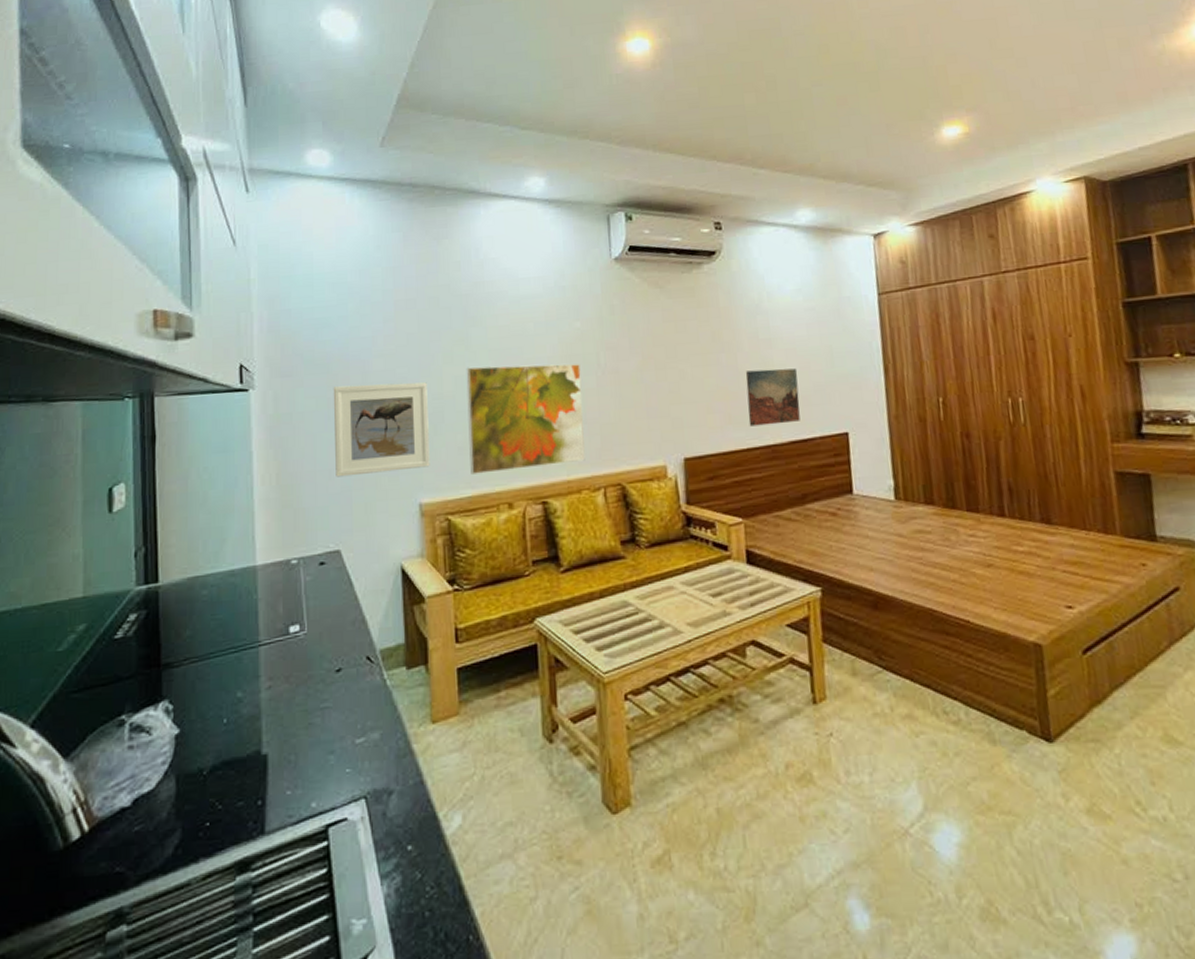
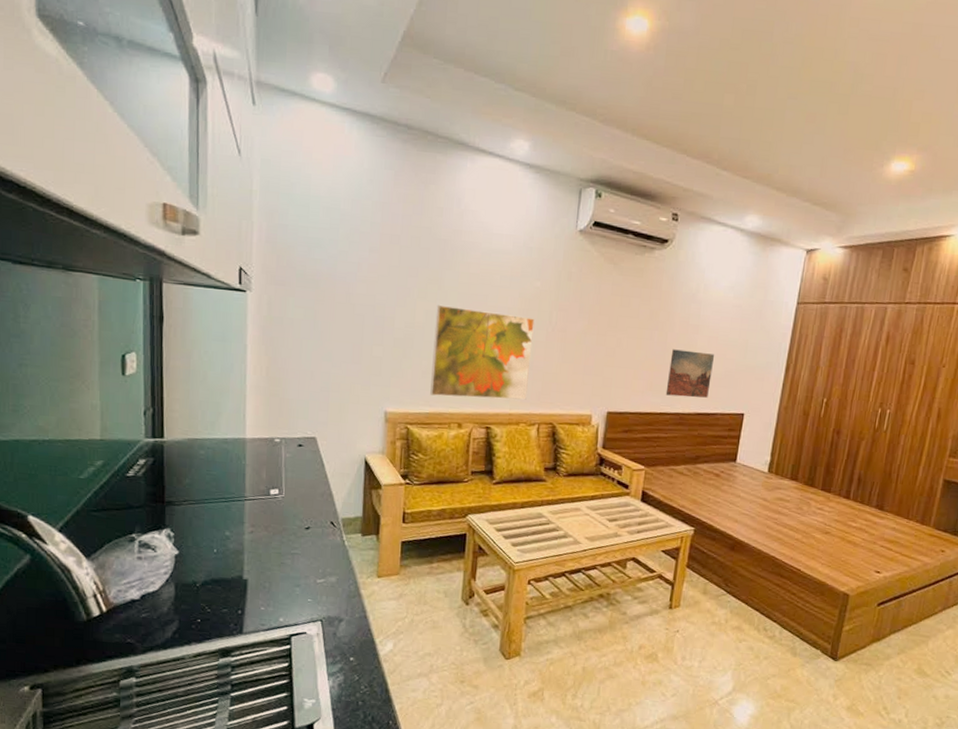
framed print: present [333,382,430,477] -> none [317,301,402,383]

